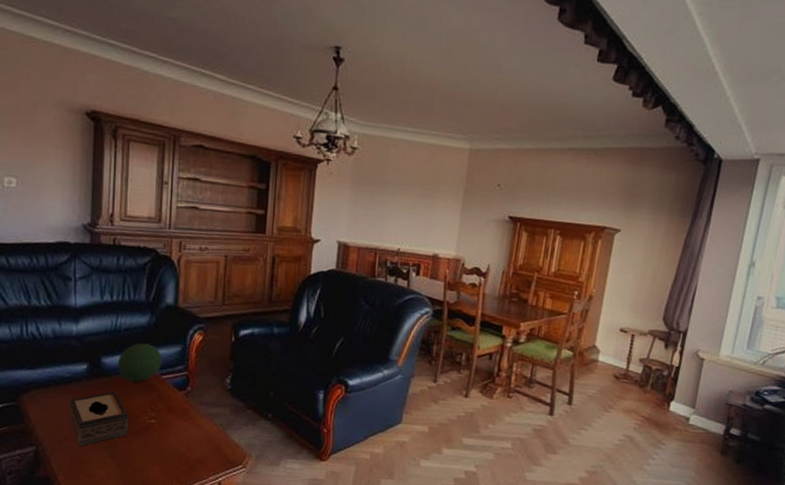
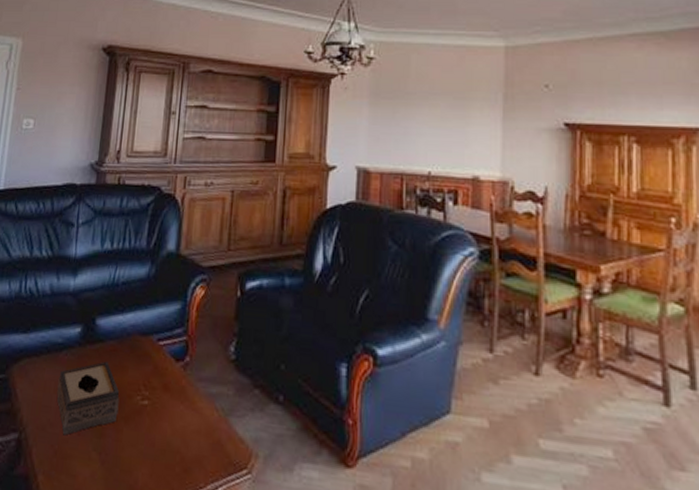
decorative orb: present [117,343,162,382] -> none [111,299,160,349]

